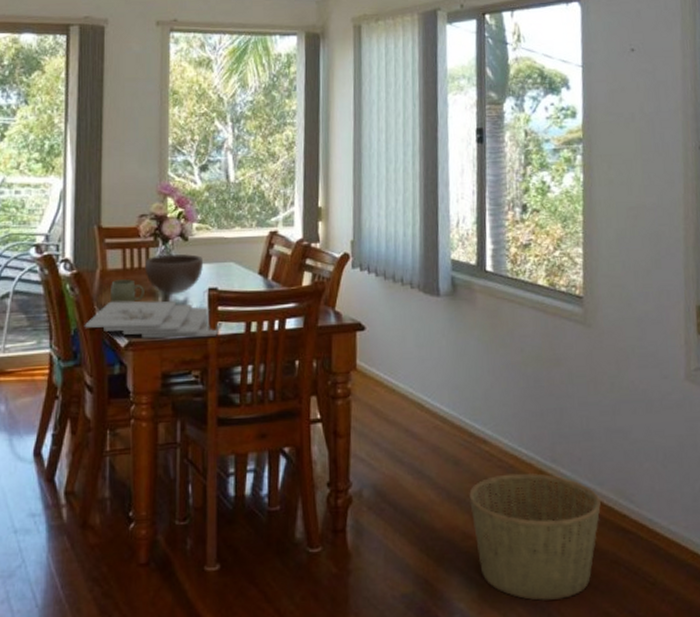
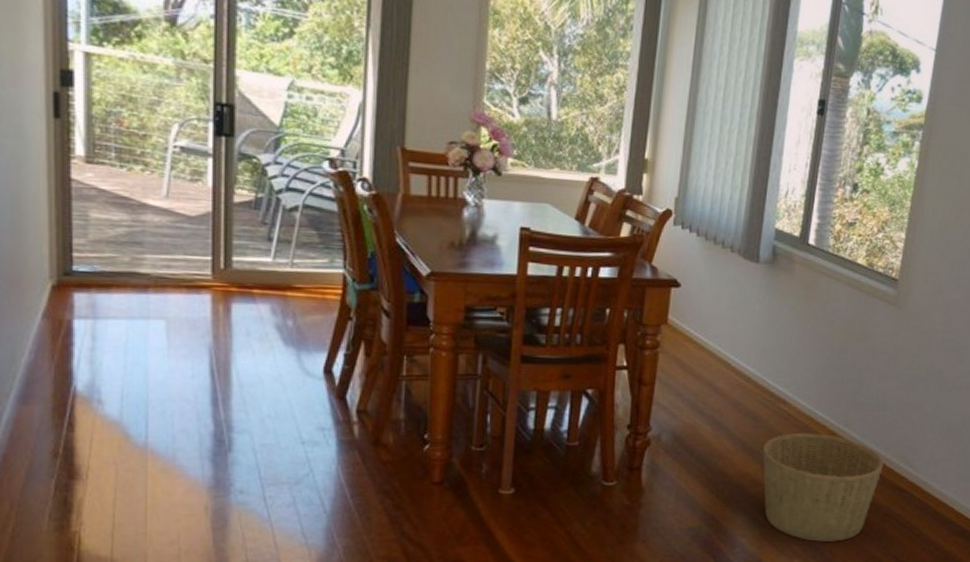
placemat: present [84,300,223,339] -> none [382,228,534,277]
mug: present [111,279,144,304] -> none [413,206,451,233]
bowl: present [144,254,203,294] -> none [452,187,516,230]

